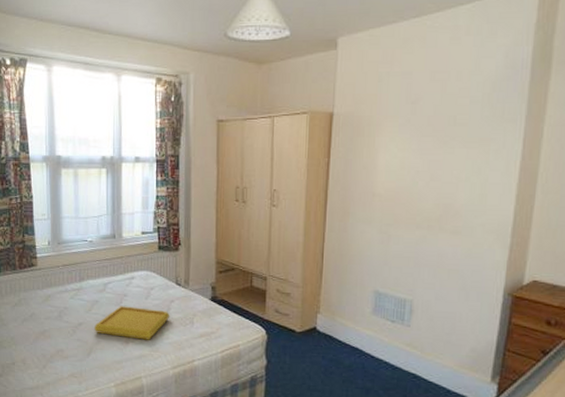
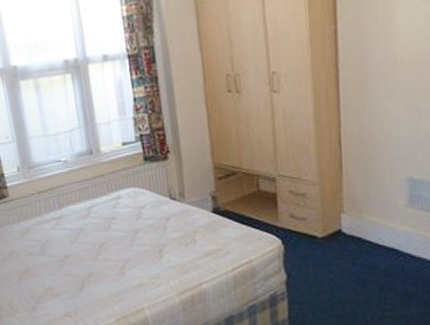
serving tray: present [93,306,170,340] -> none [82,230,168,267]

